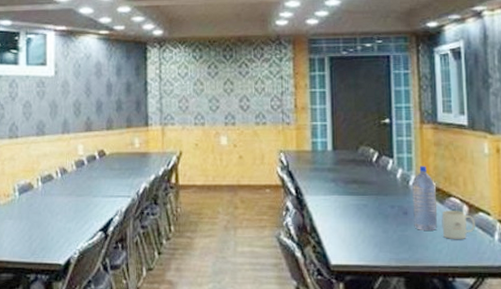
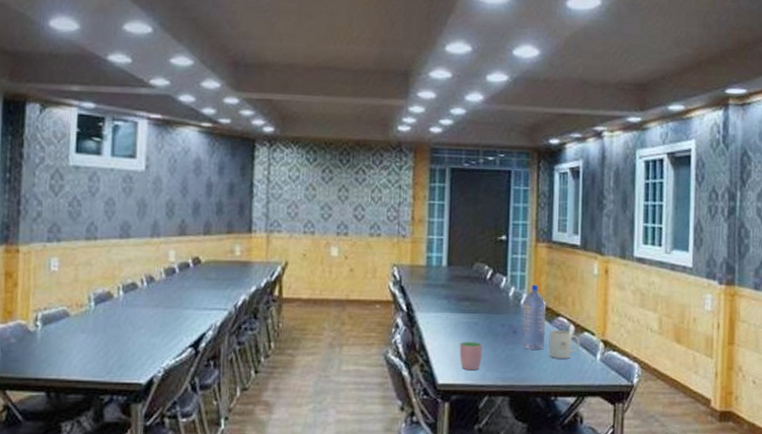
cup: none [350,224,373,252] -> present [459,342,482,371]

